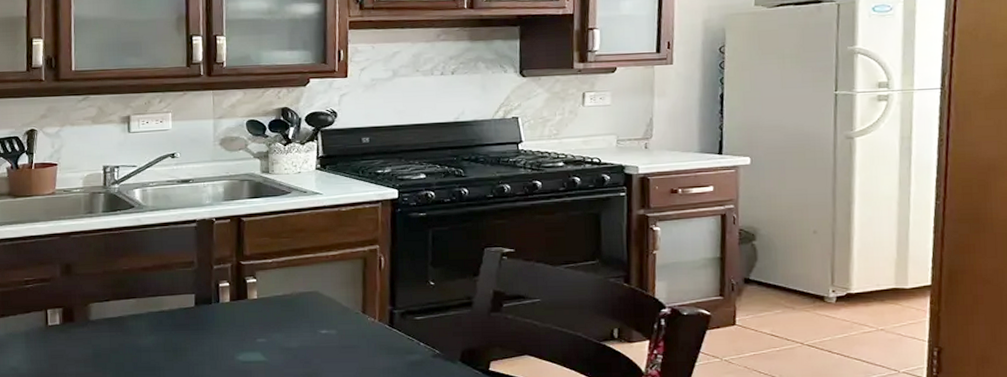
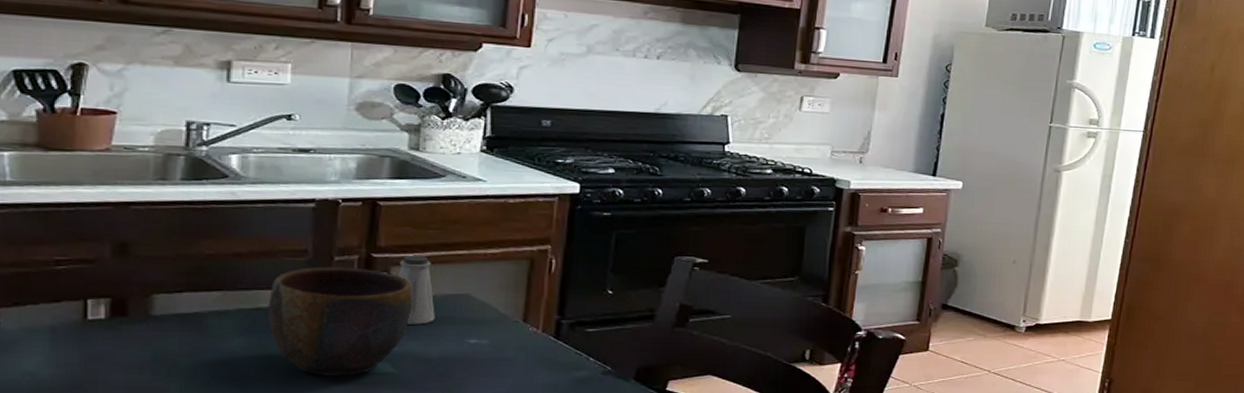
bowl: none [168,274,275,365] -> present [267,266,413,376]
saltshaker: none [261,260,293,319] -> present [398,255,435,325]

